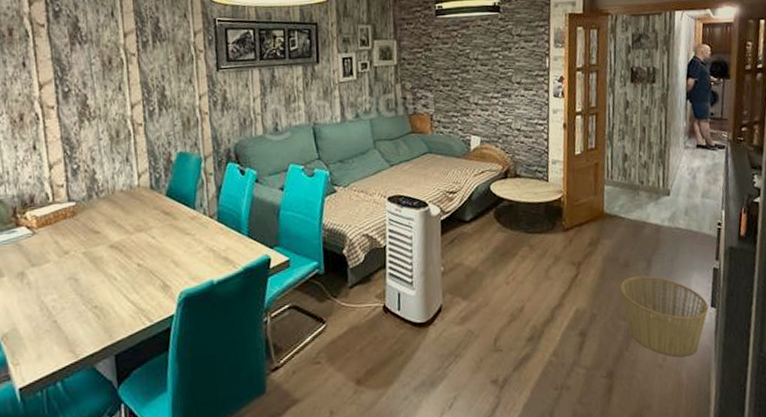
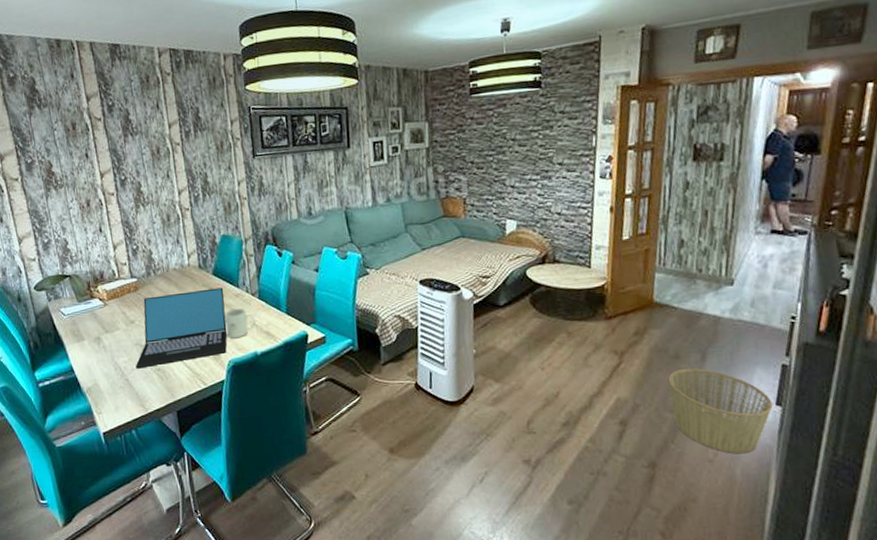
laptop: none [67,210,180,308] -> present [135,287,227,369]
mug: none [177,232,213,267] -> present [224,308,256,339]

